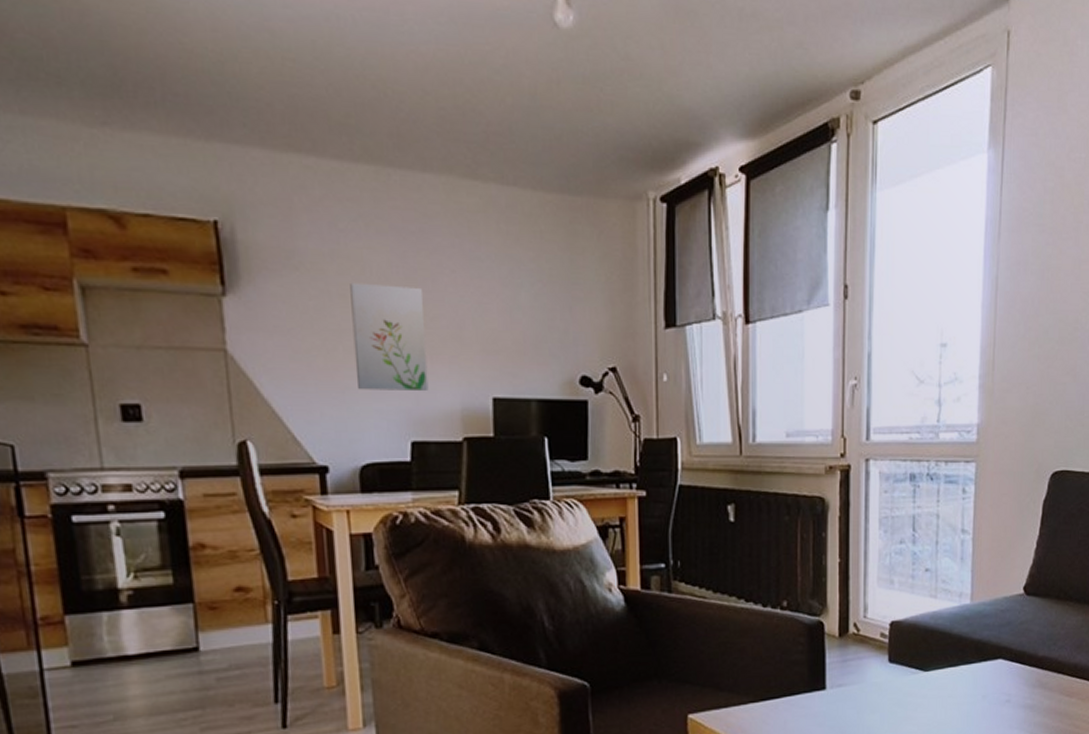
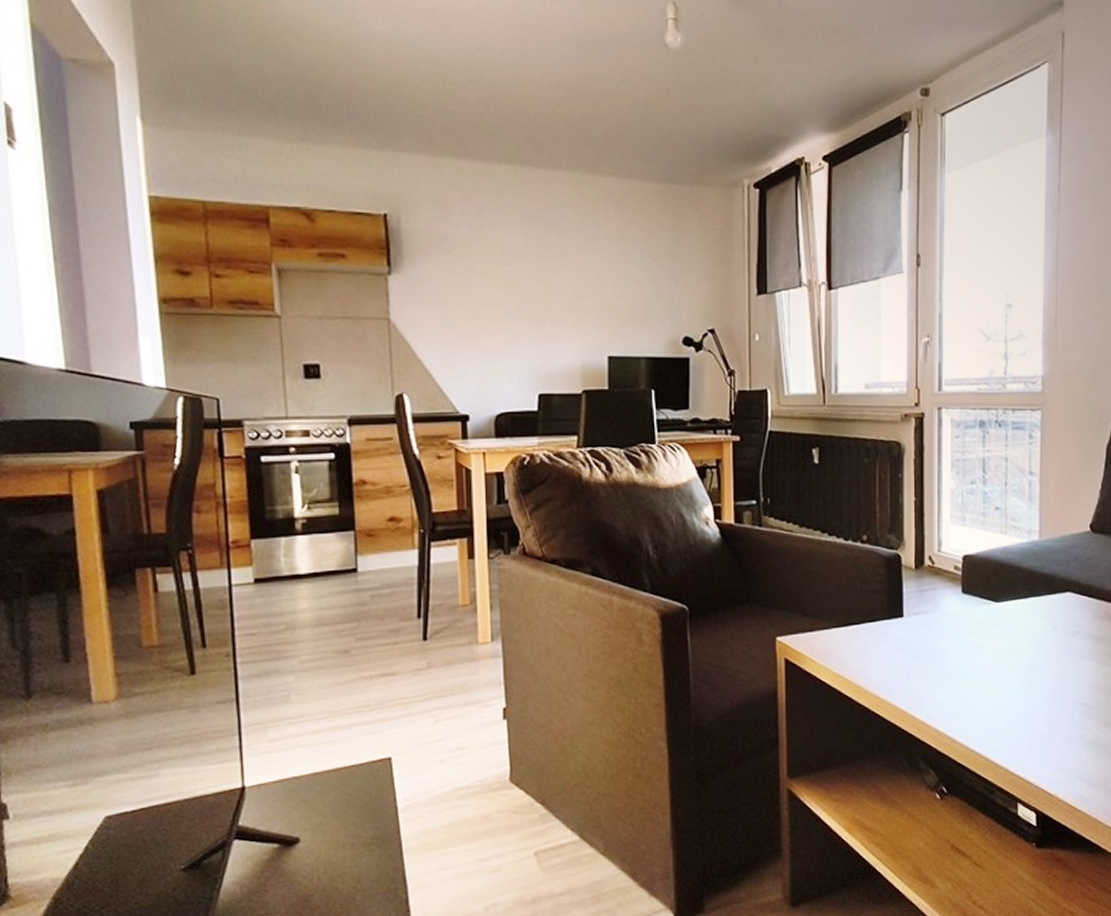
wall art: present [350,282,429,390] -> none [491,261,554,351]

